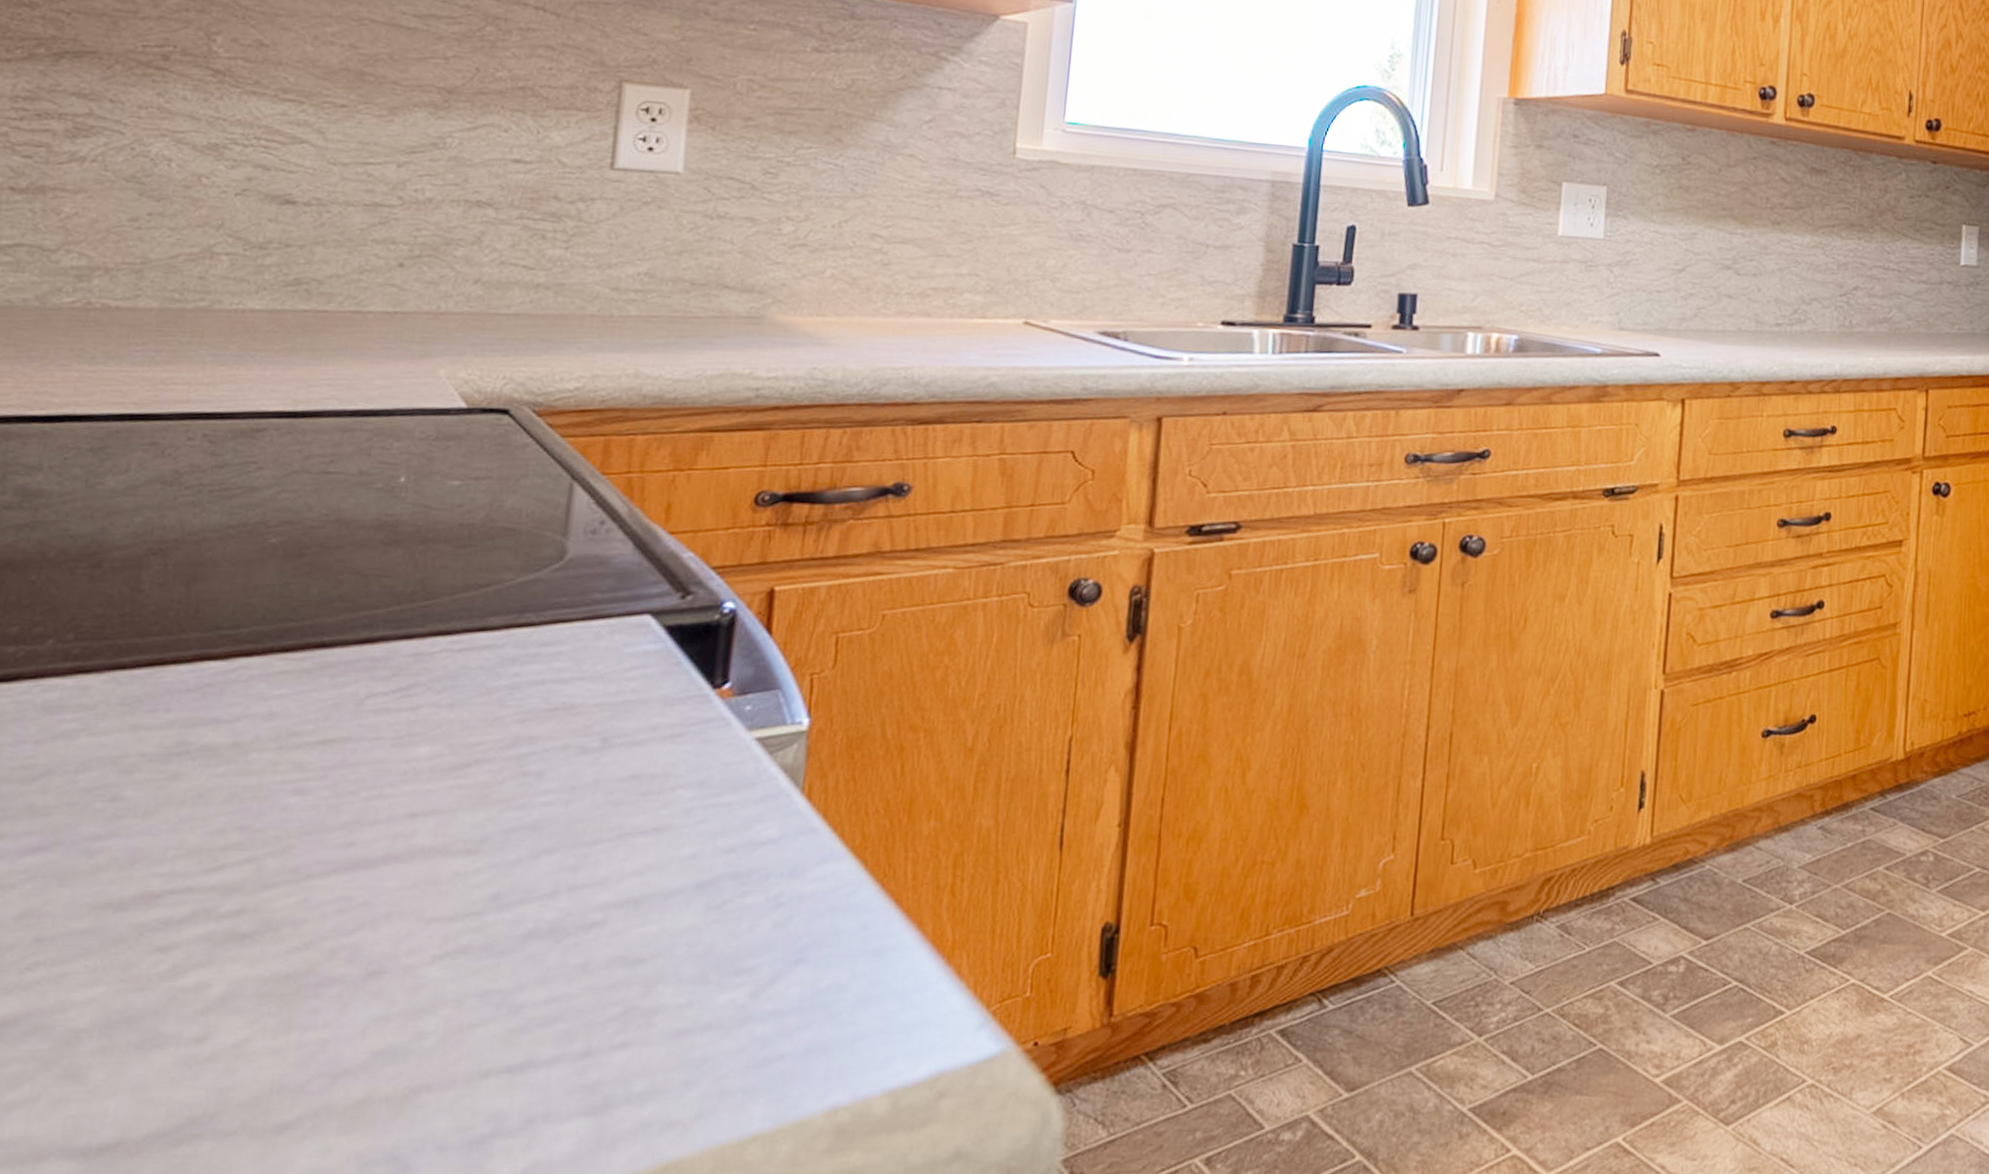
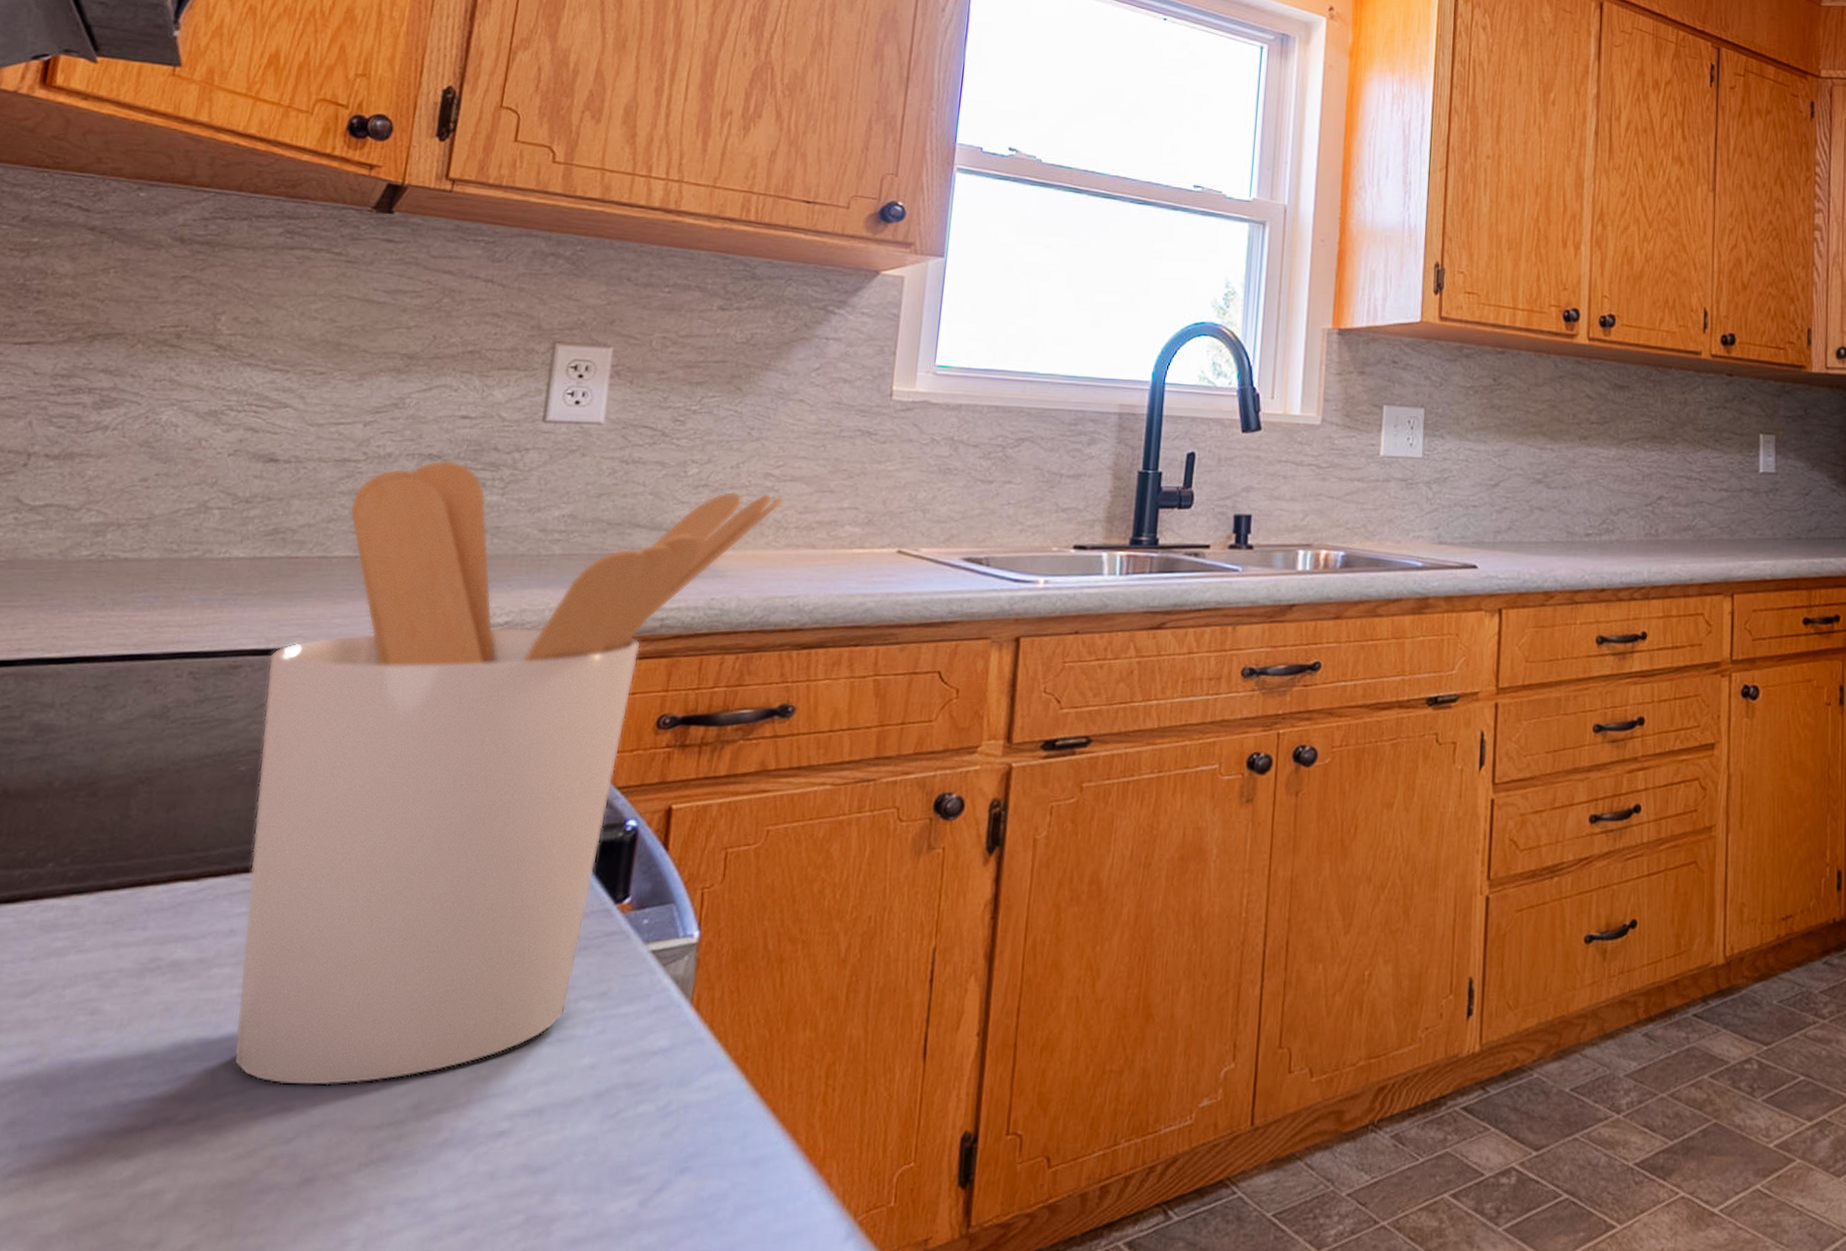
utensil holder: none [281,208,894,877] -> present [233,460,784,1087]

